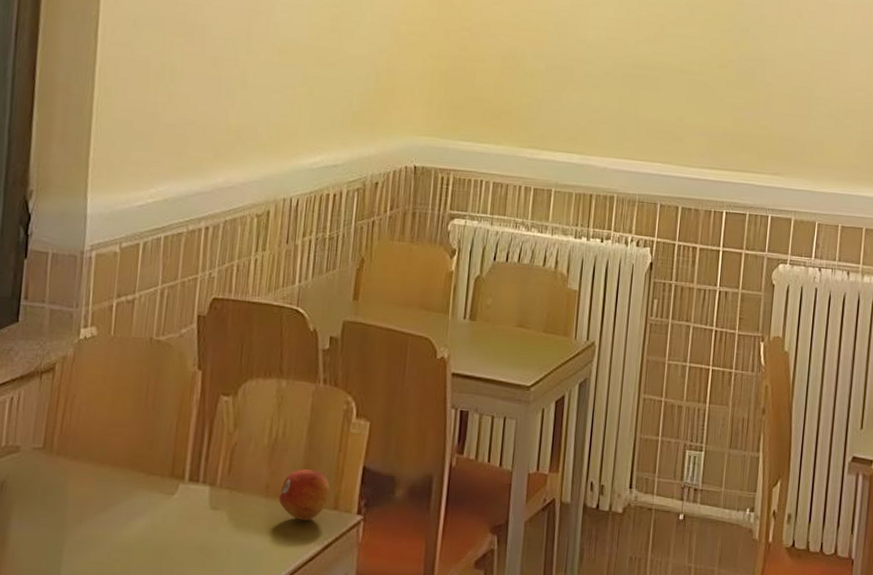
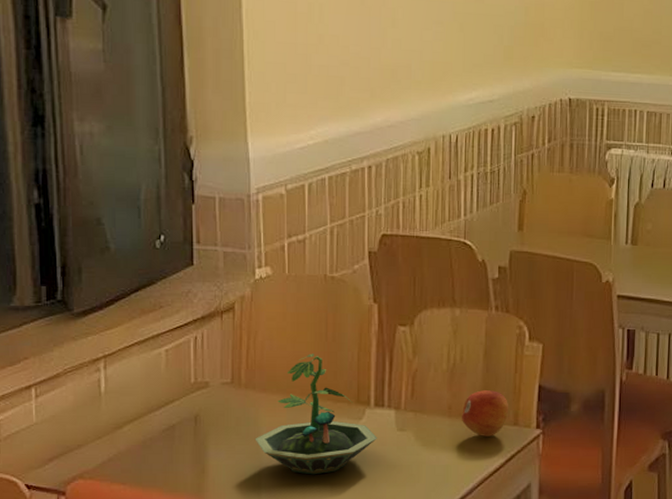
terrarium: none [60,421,188,554] -> present [255,353,377,475]

